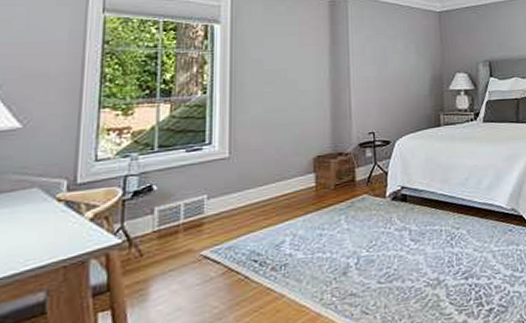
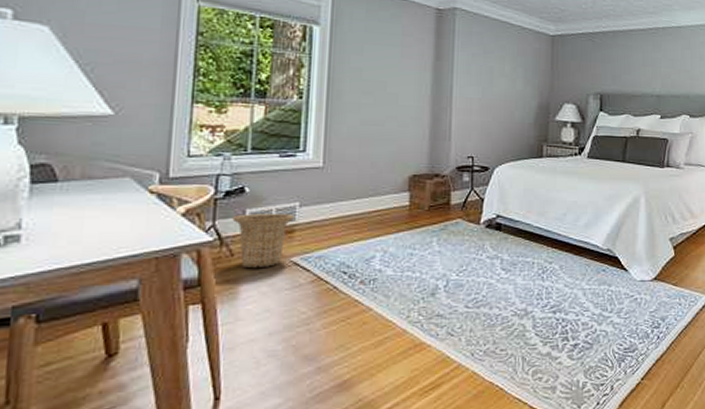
basket: none [140,207,203,267] -> present [232,214,294,267]

